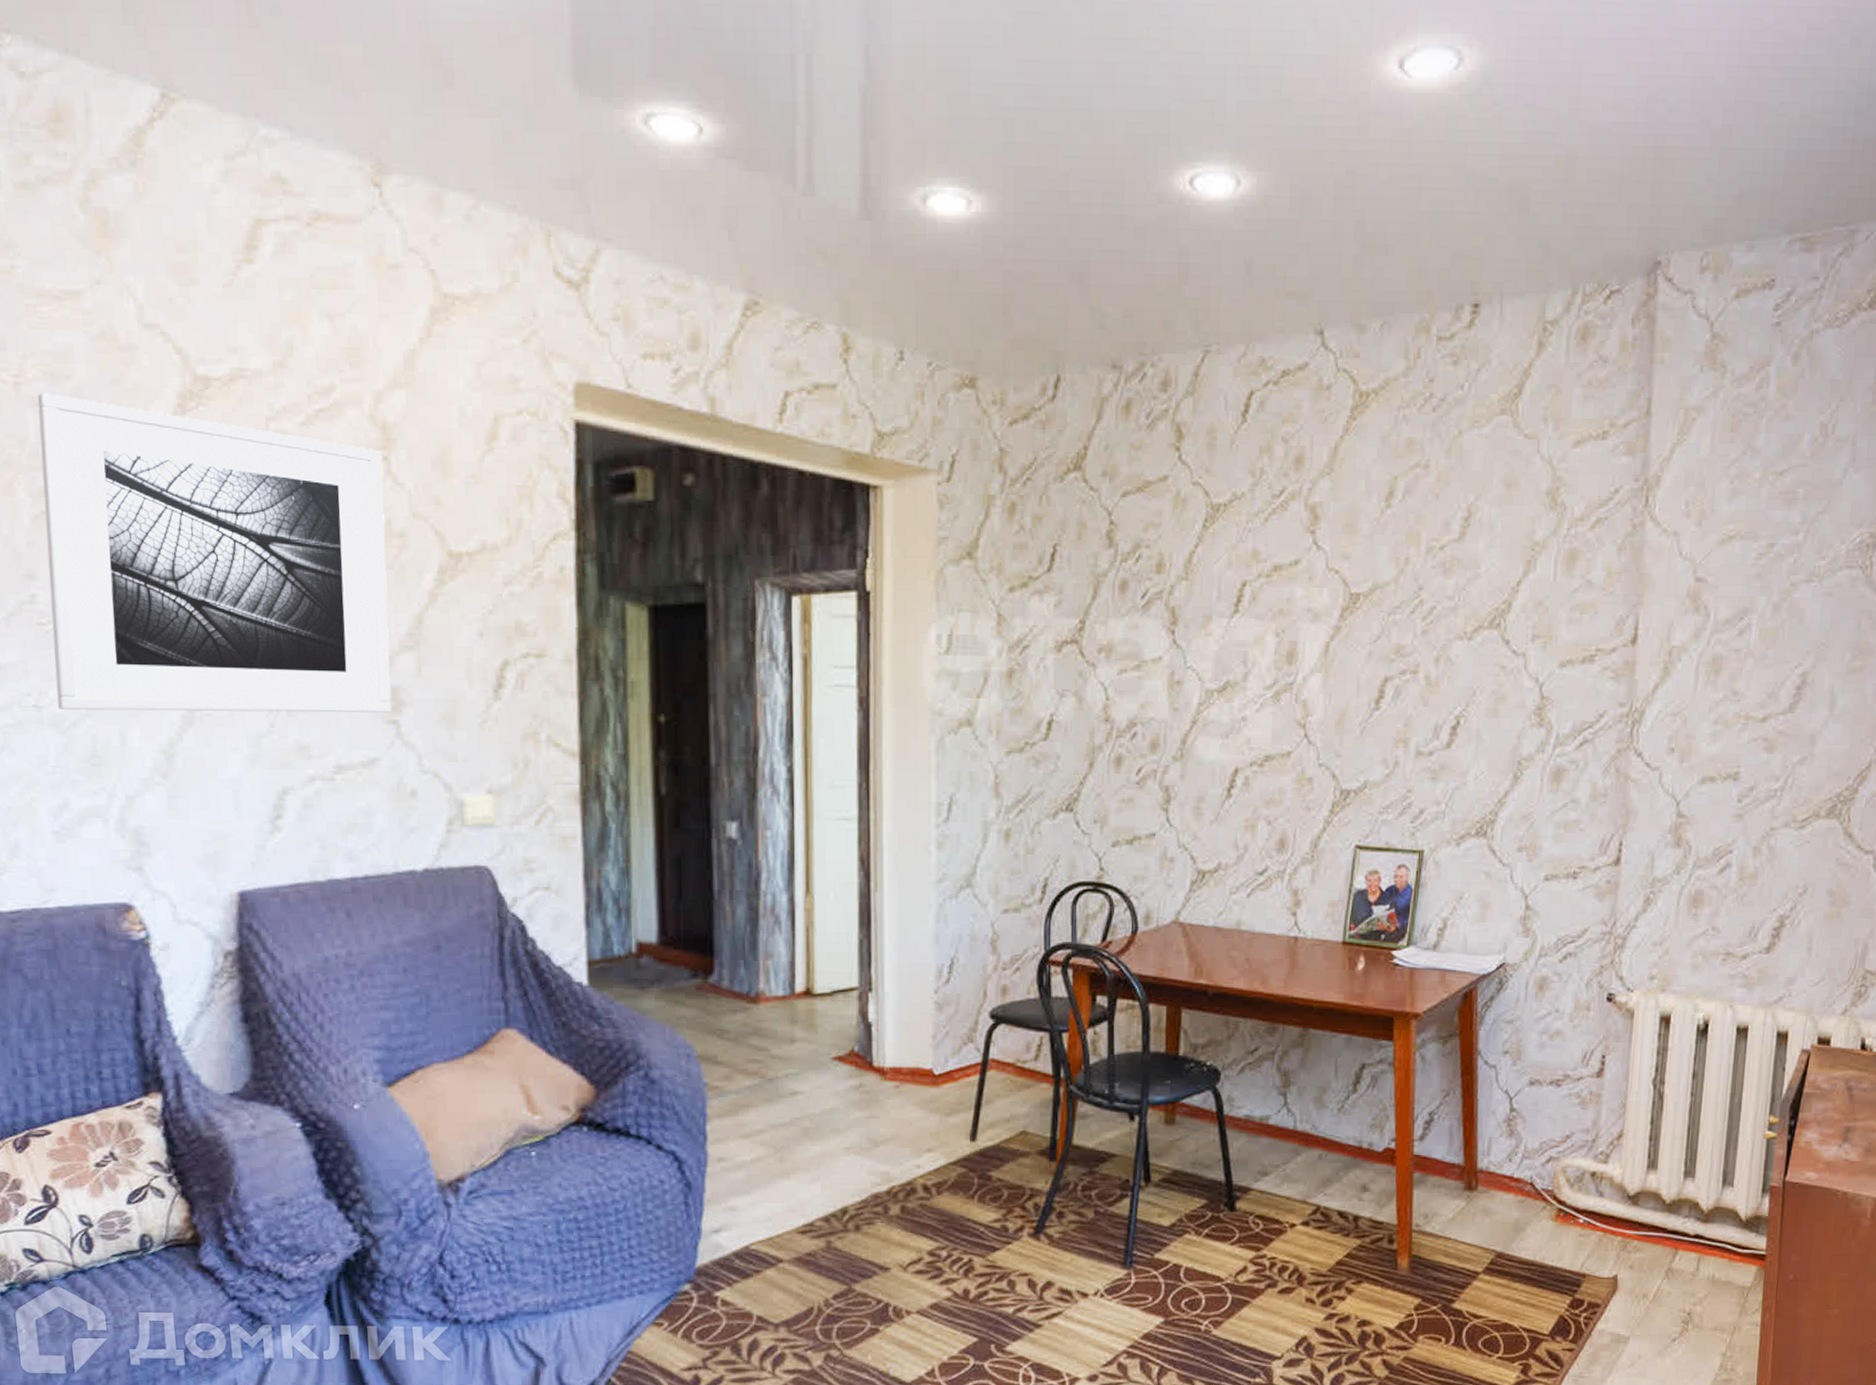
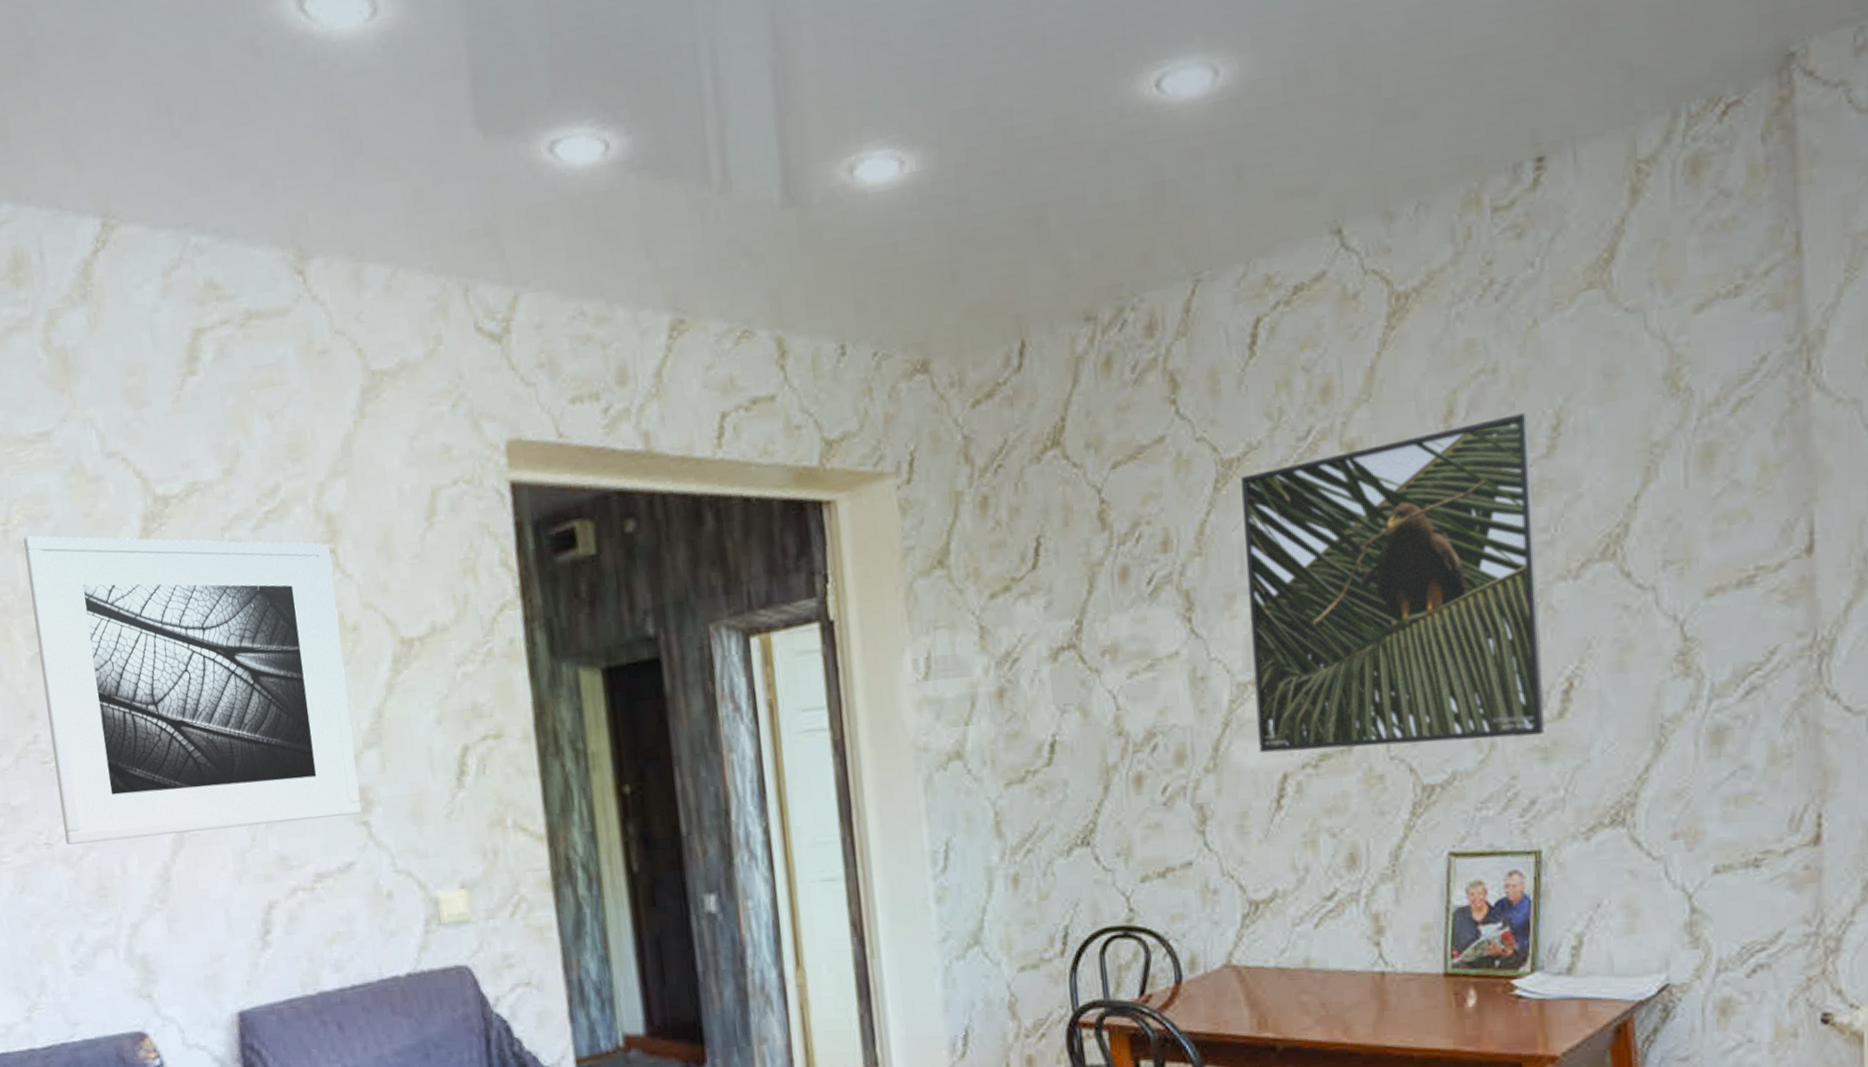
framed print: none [1218,503,1448,759] -> present [1241,413,1545,753]

